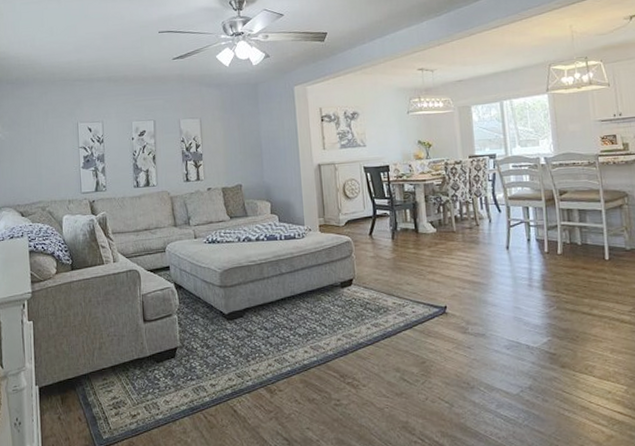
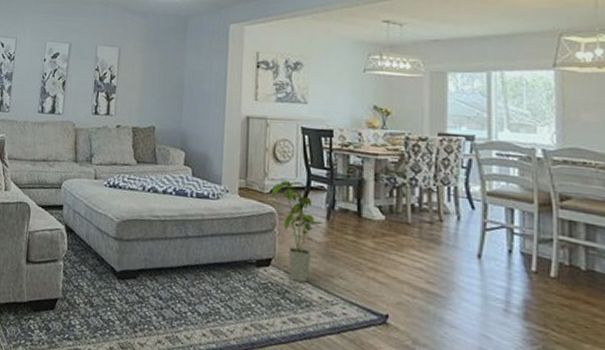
house plant: none [346,213,389,294] -> present [272,181,323,283]

